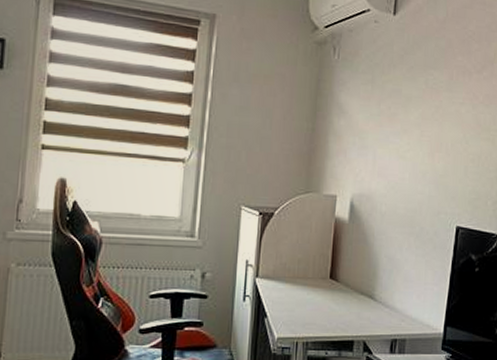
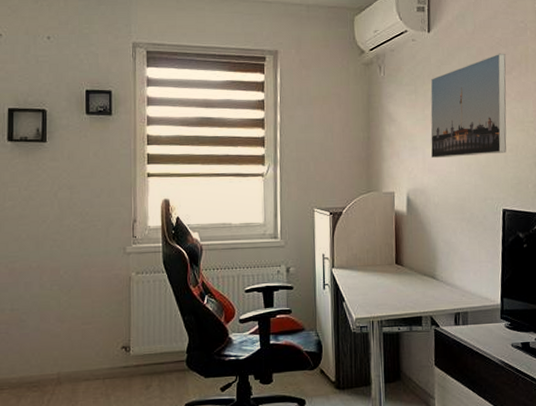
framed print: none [382,48,478,163] -> present [430,53,507,159]

